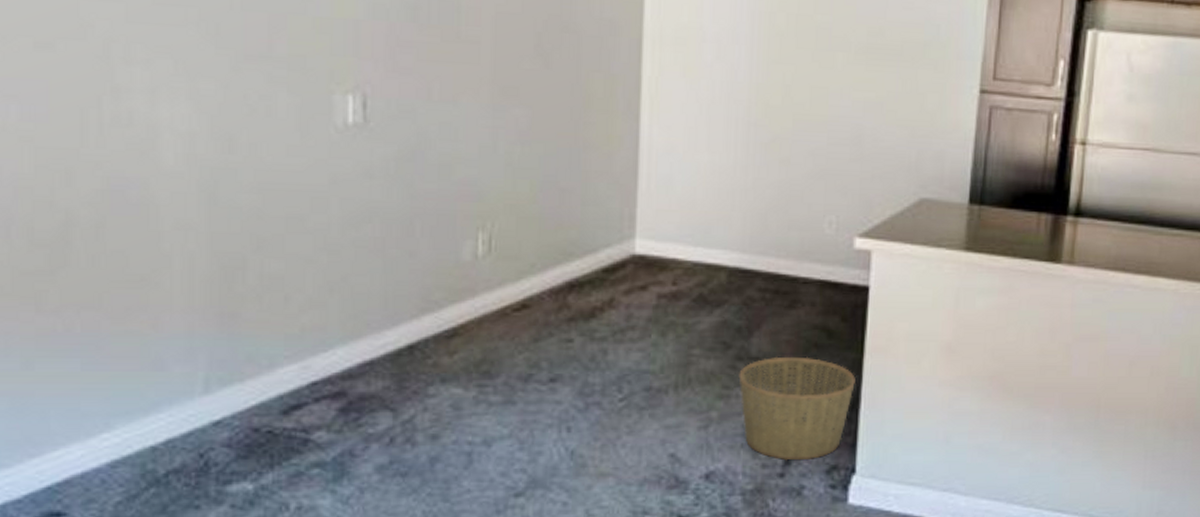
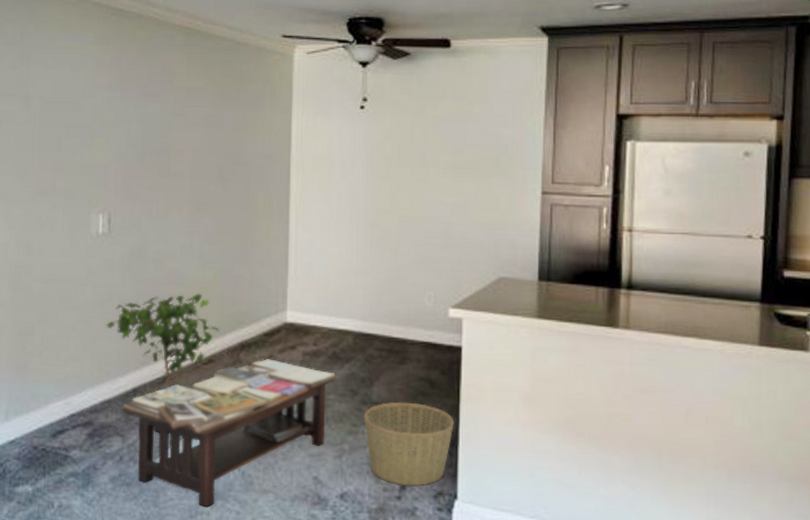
potted plant: none [363,213,539,405] -> present [106,293,220,433]
coffee table: none [393,303,703,499] -> present [123,359,337,508]

